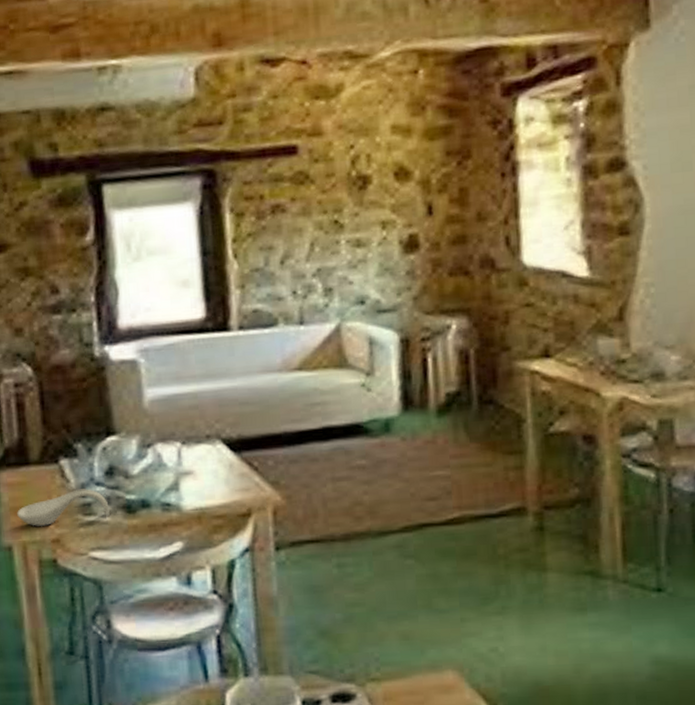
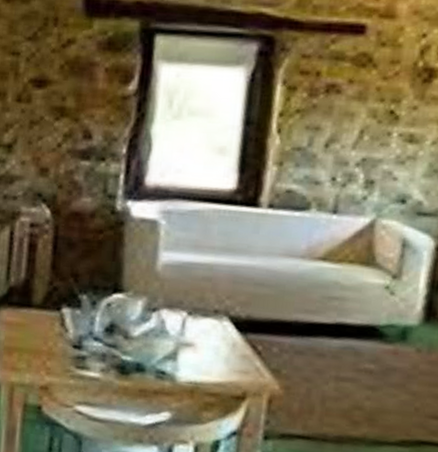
spoon rest: present [17,488,110,527] -> none [10,340,103,374]

